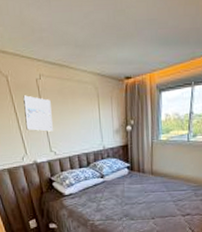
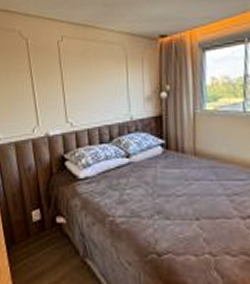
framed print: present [23,95,53,132] -> none [41,58,71,99]

